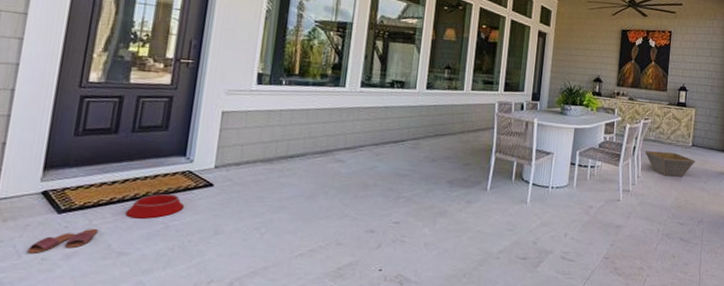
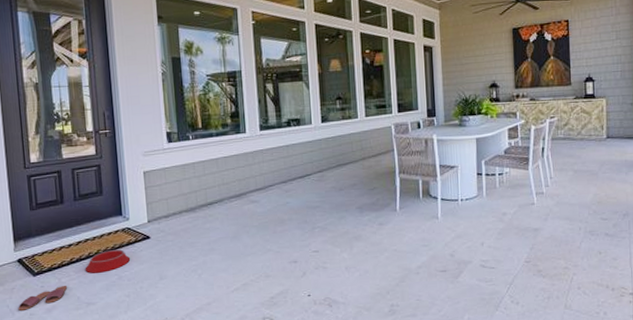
basket: present [644,151,695,178] -> none [554,148,613,174]

